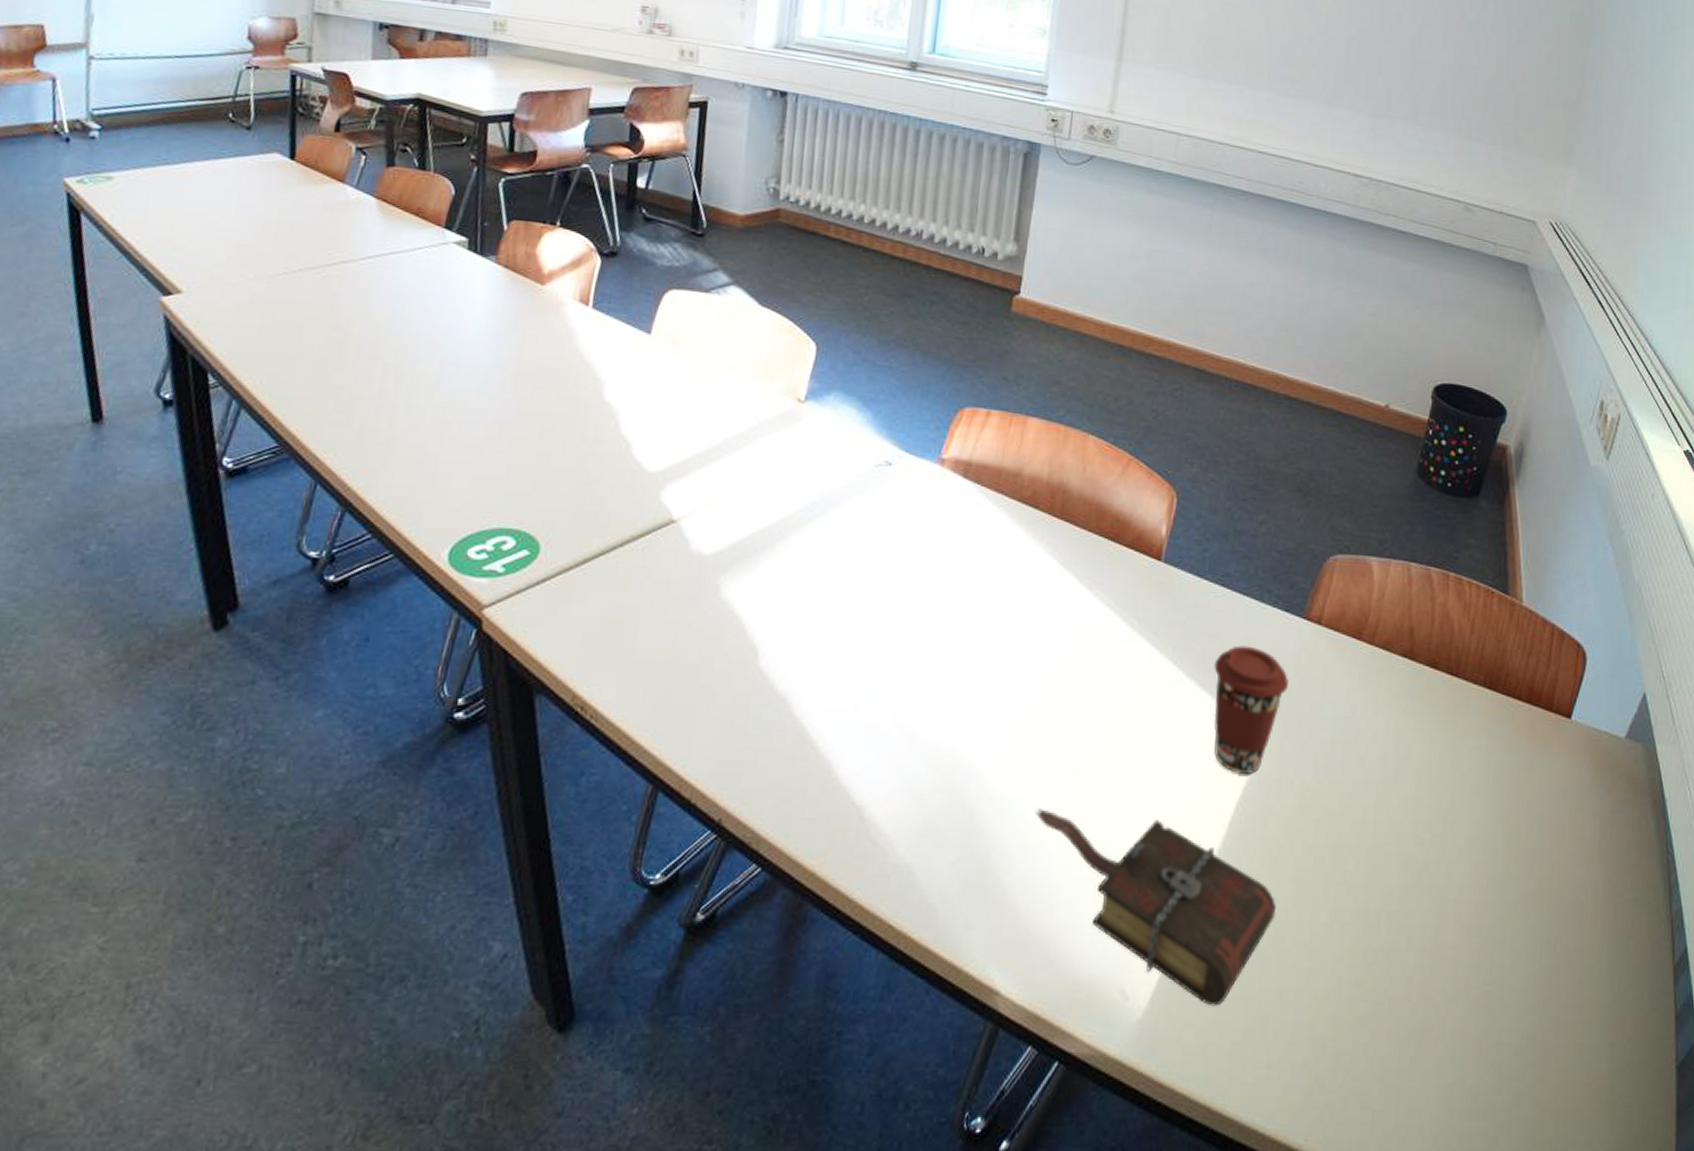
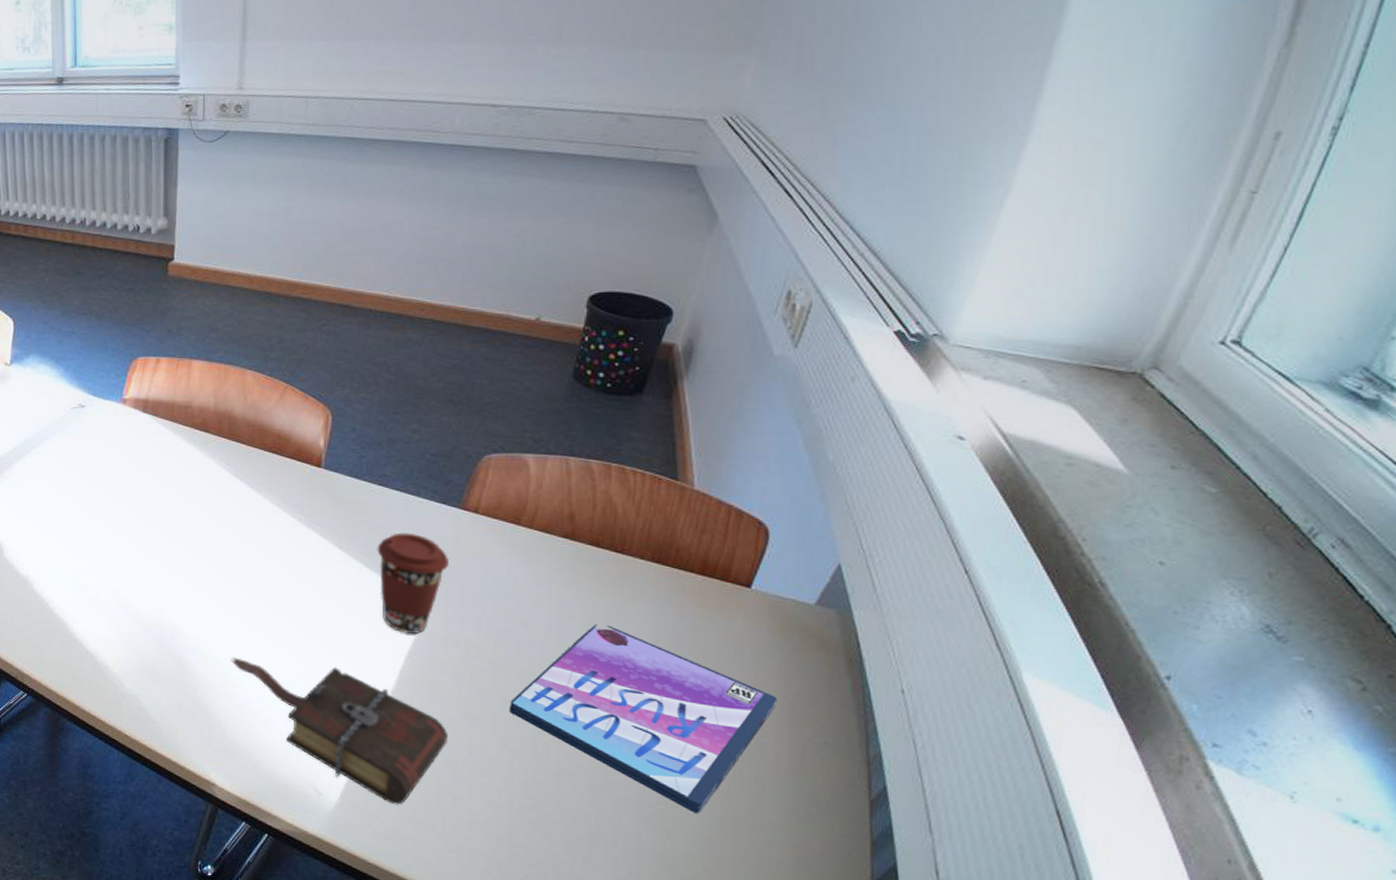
video game case: none [1342,761,1594,993] -> present [510,624,778,813]

